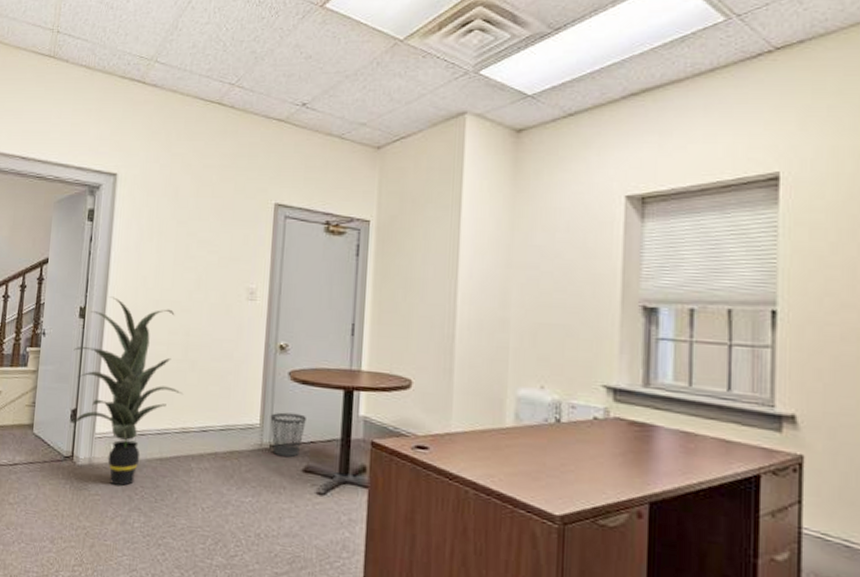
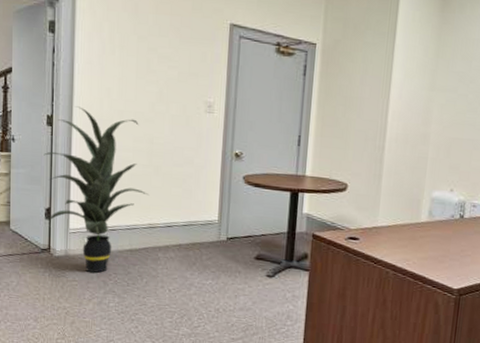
wastebasket: present [270,412,306,458] -> none [227,210,258,248]

